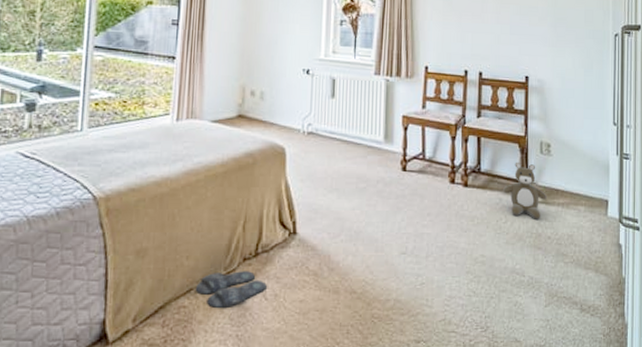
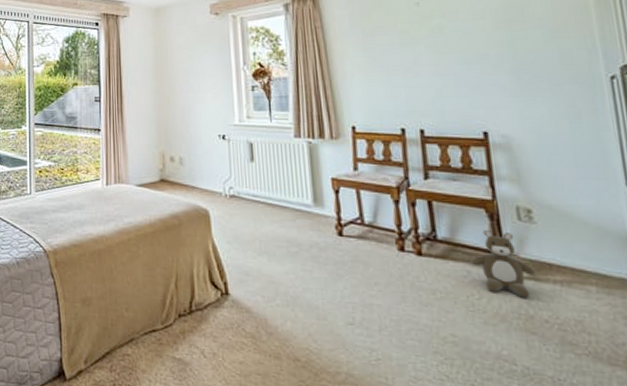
slippers: present [195,271,267,309] -> none [136,326,204,361]

